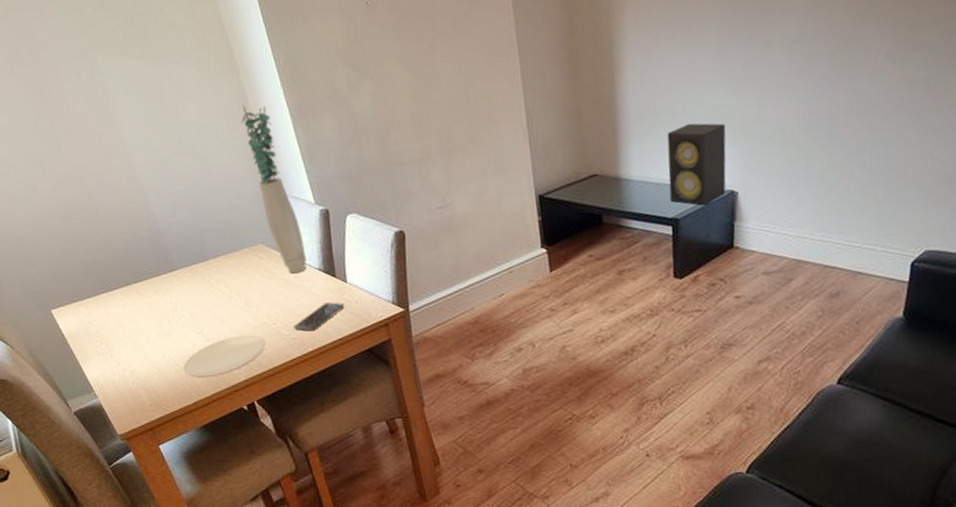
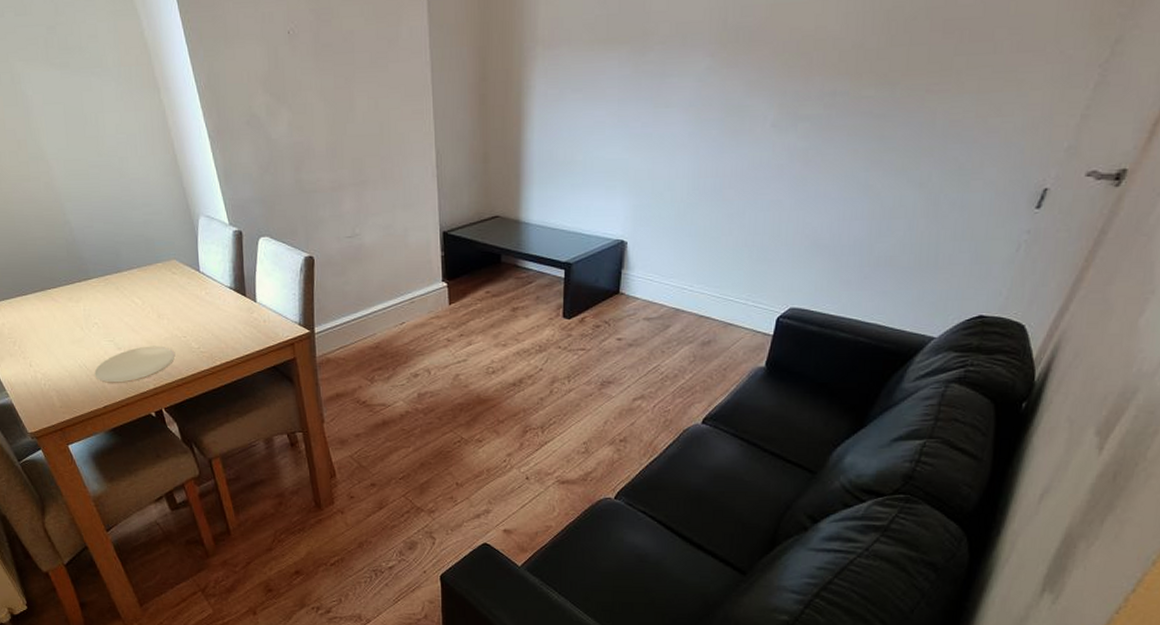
vase: present [241,105,307,274] -> none [160,123,219,290]
smartphone: present [293,302,345,331] -> none [203,320,253,346]
speaker: present [667,123,726,206] -> none [565,174,621,253]

